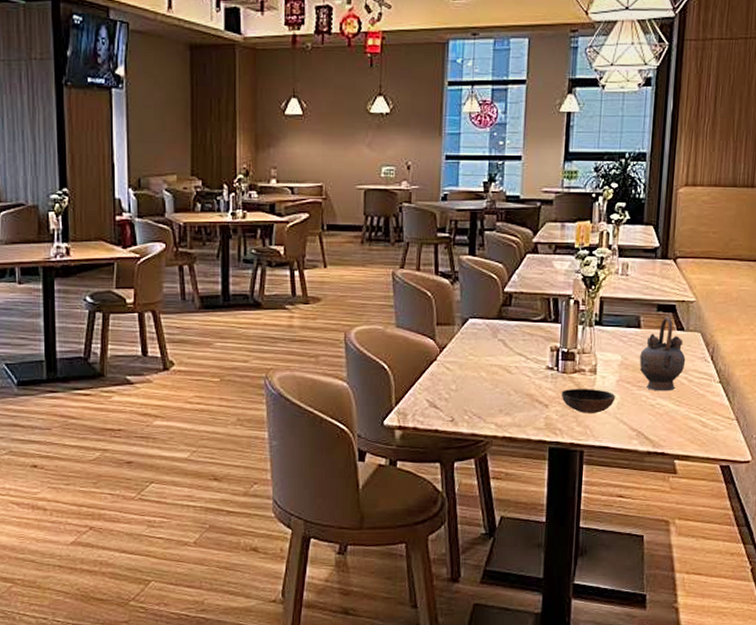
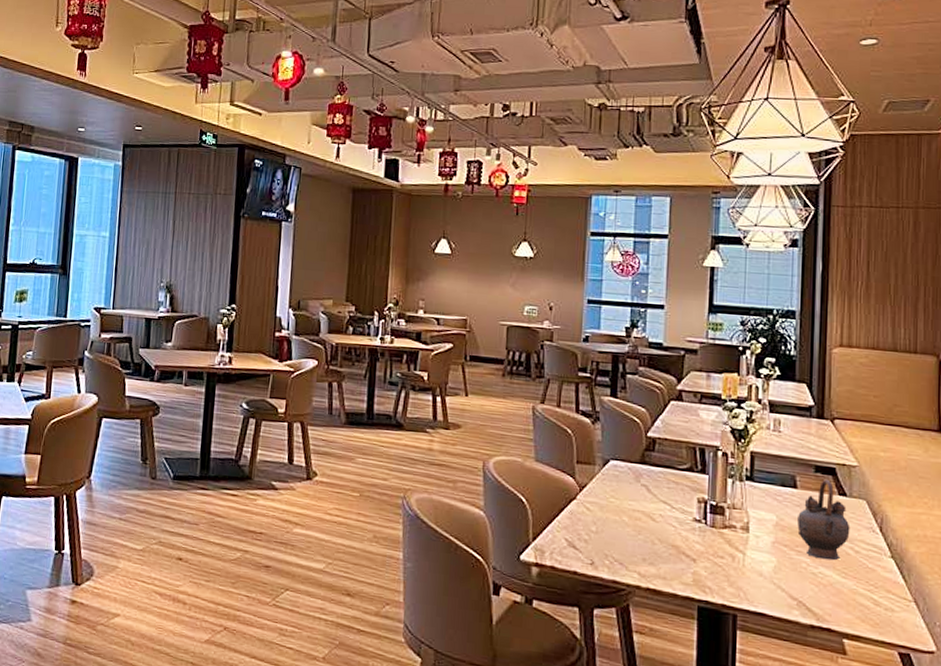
bowl: present [561,388,616,413] -> none [710,544,772,575]

